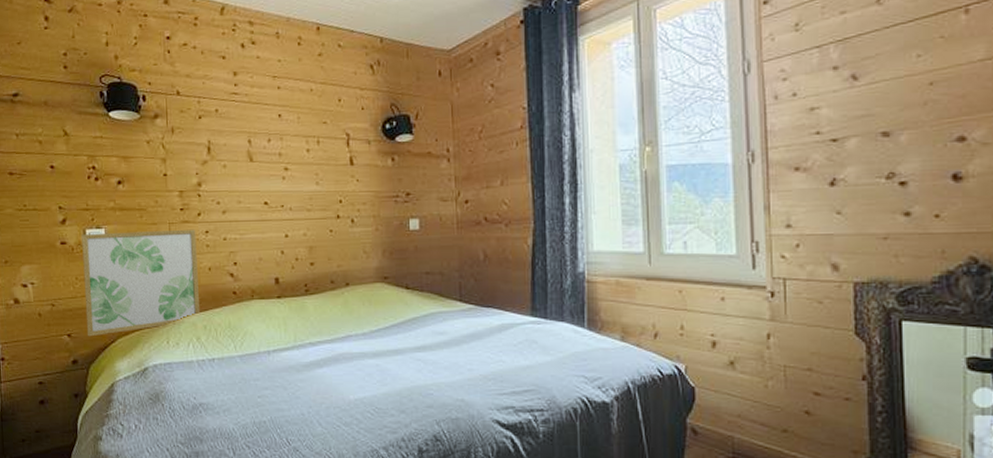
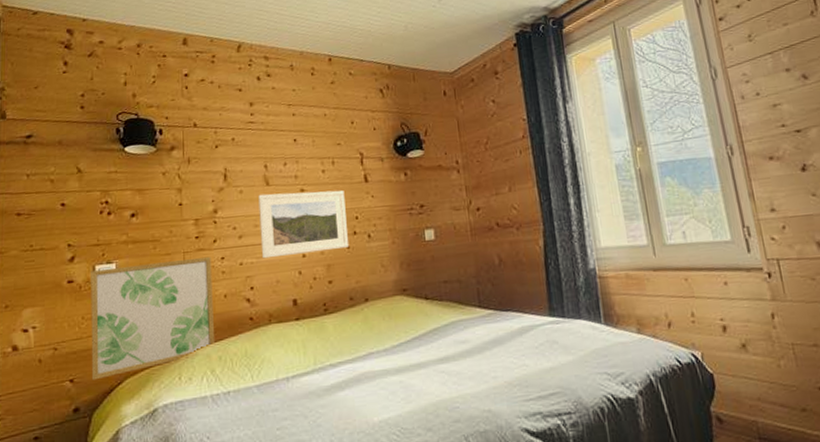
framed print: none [242,170,332,236] -> present [258,190,350,259]

